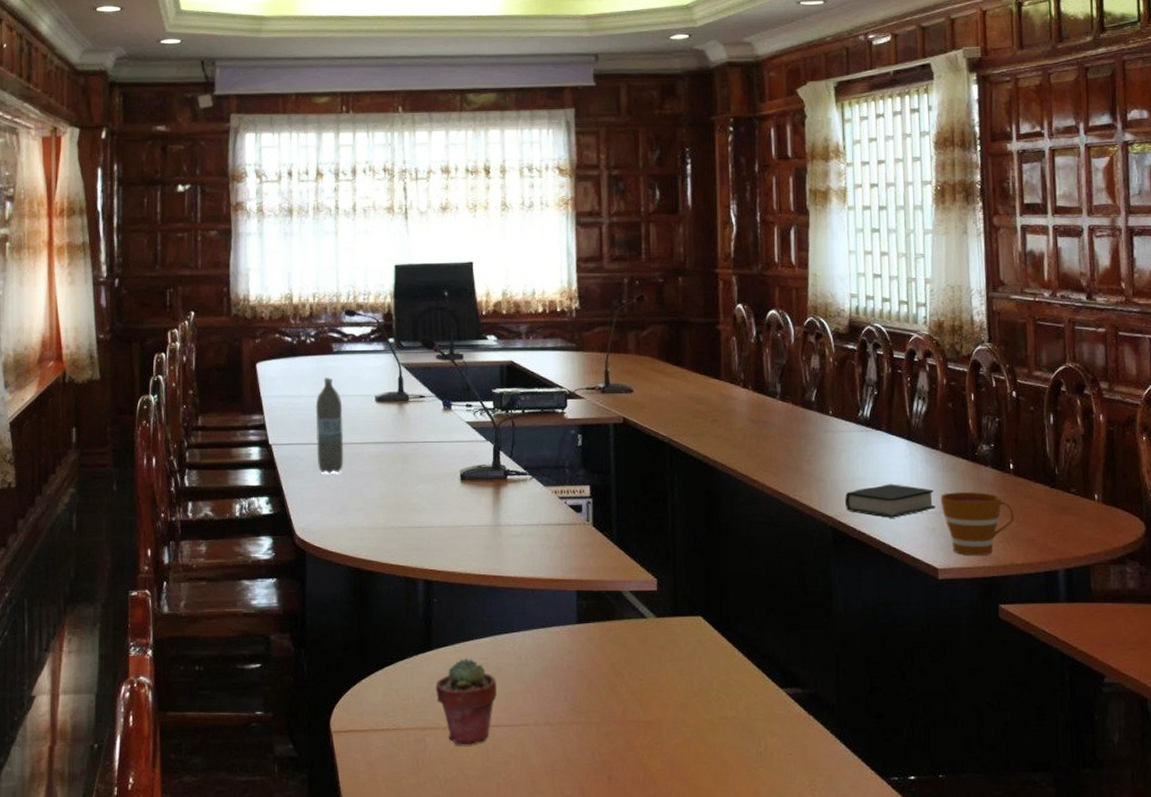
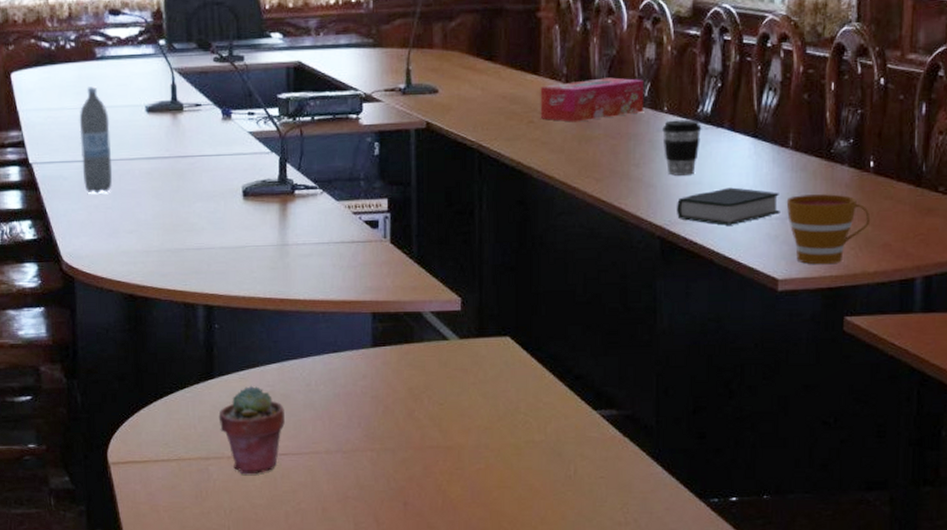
tissue box: none [721,383,812,422] -> present [540,77,645,122]
coffee cup: none [829,422,863,472] -> present [662,119,702,176]

